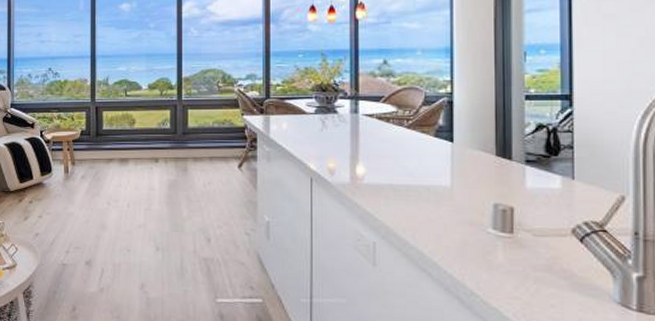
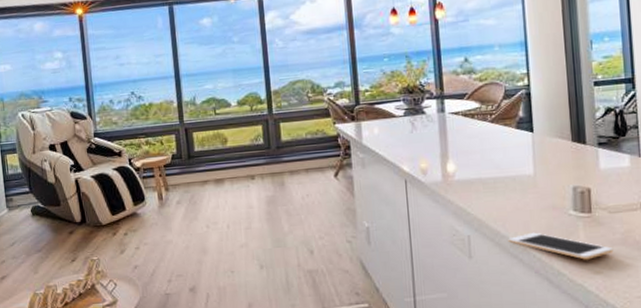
cell phone: none [417,246,536,283] -> present [508,232,614,260]

